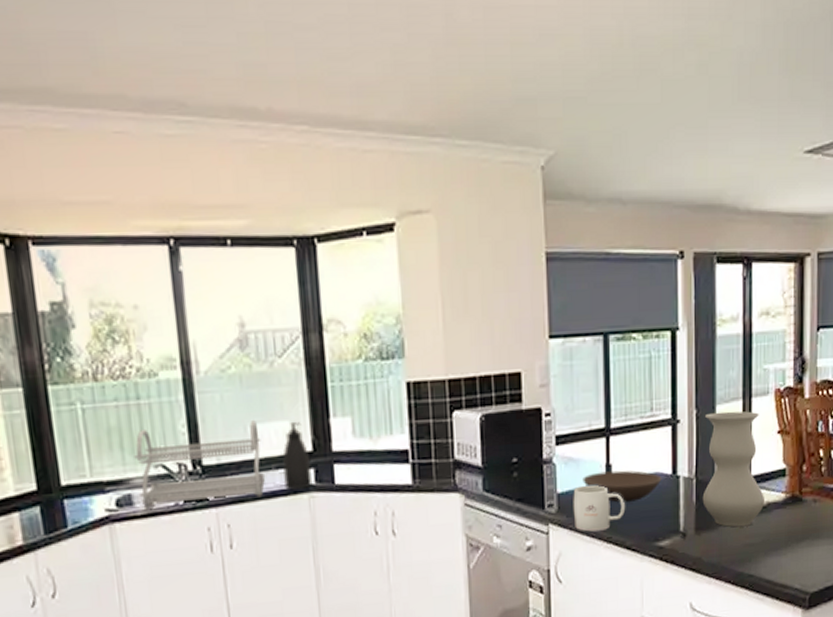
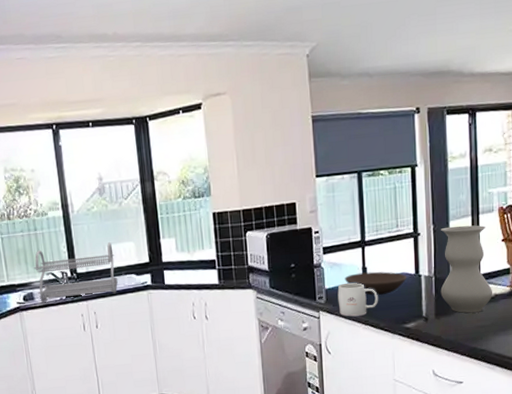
soap dispenser: present [282,421,313,491] -> none [129,242,150,289]

